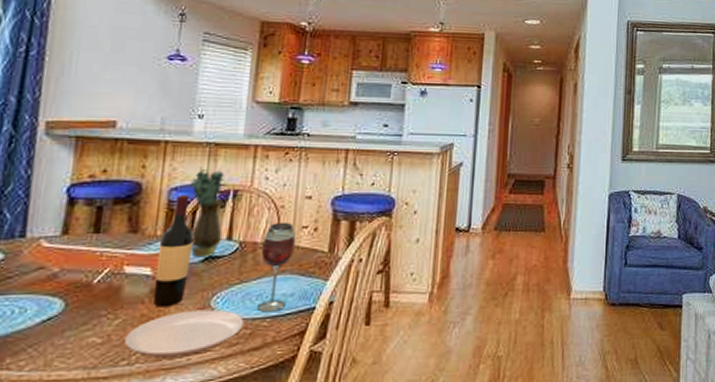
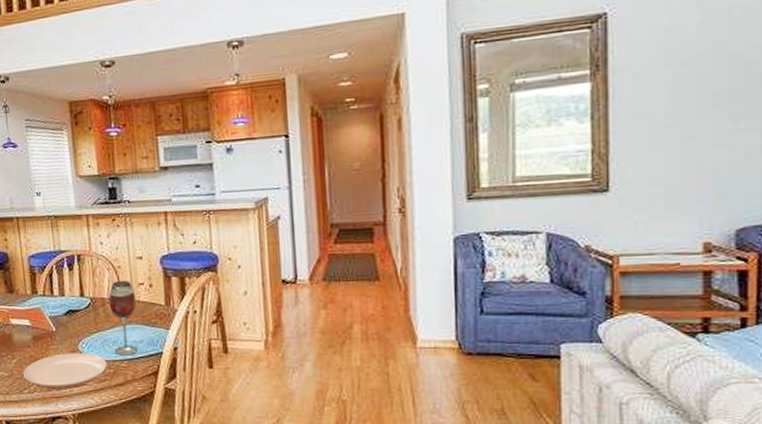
wine bottle: present [152,194,194,308] -> none [30,260,58,351]
vase: present [189,166,224,258] -> none [42,236,77,311]

